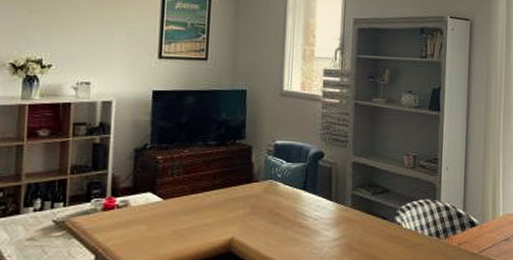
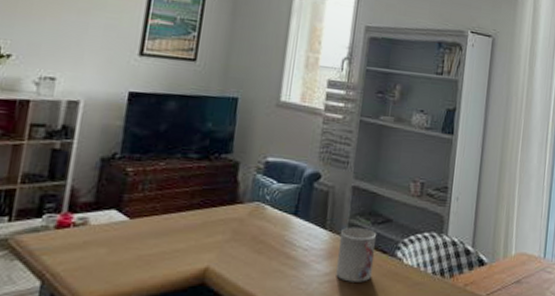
cup: none [344,197,377,246] -> present [336,227,377,282]

